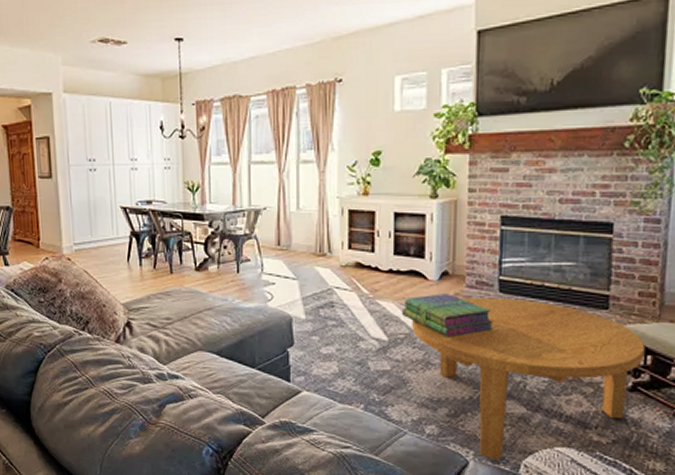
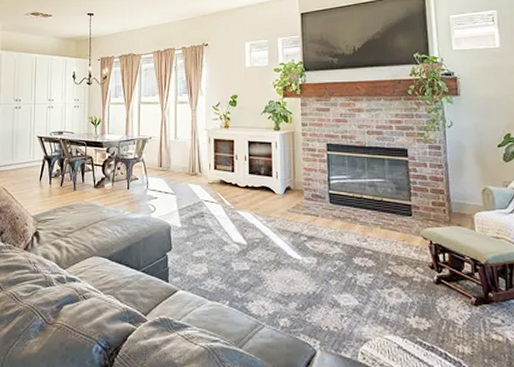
stack of books: present [401,293,493,338] -> none [256,205,327,241]
coffee table: present [412,297,646,462] -> none [265,208,443,350]

